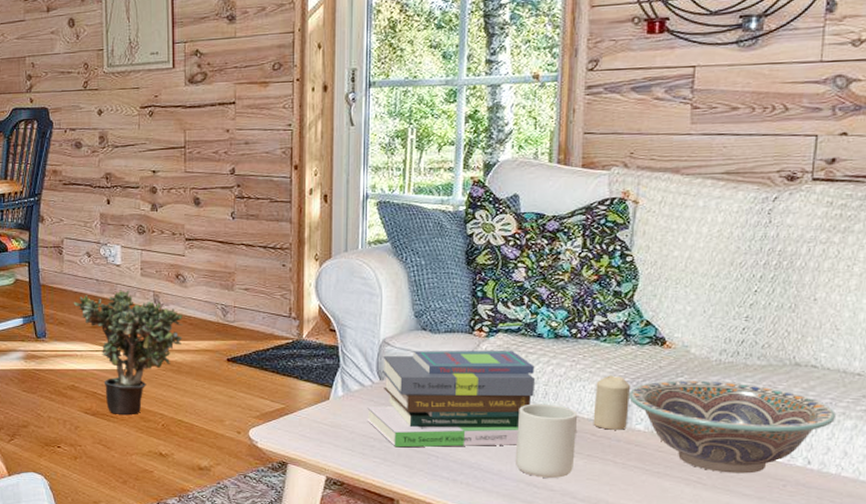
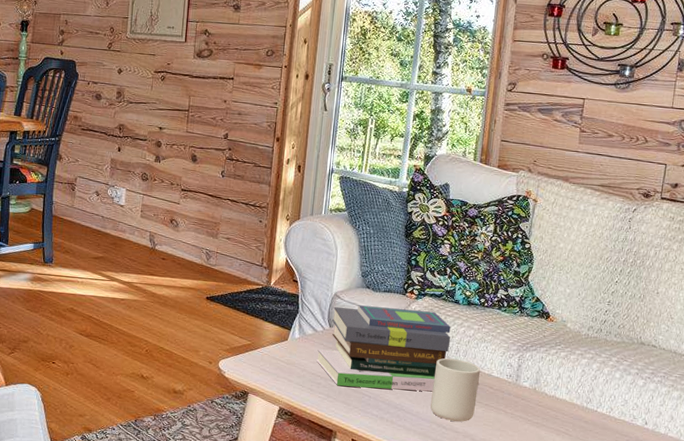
potted plant: present [73,290,184,414] -> none [79,227,173,339]
candle: present [593,375,631,430] -> none [491,339,522,386]
decorative bowl: present [628,380,836,474] -> none [519,347,667,429]

